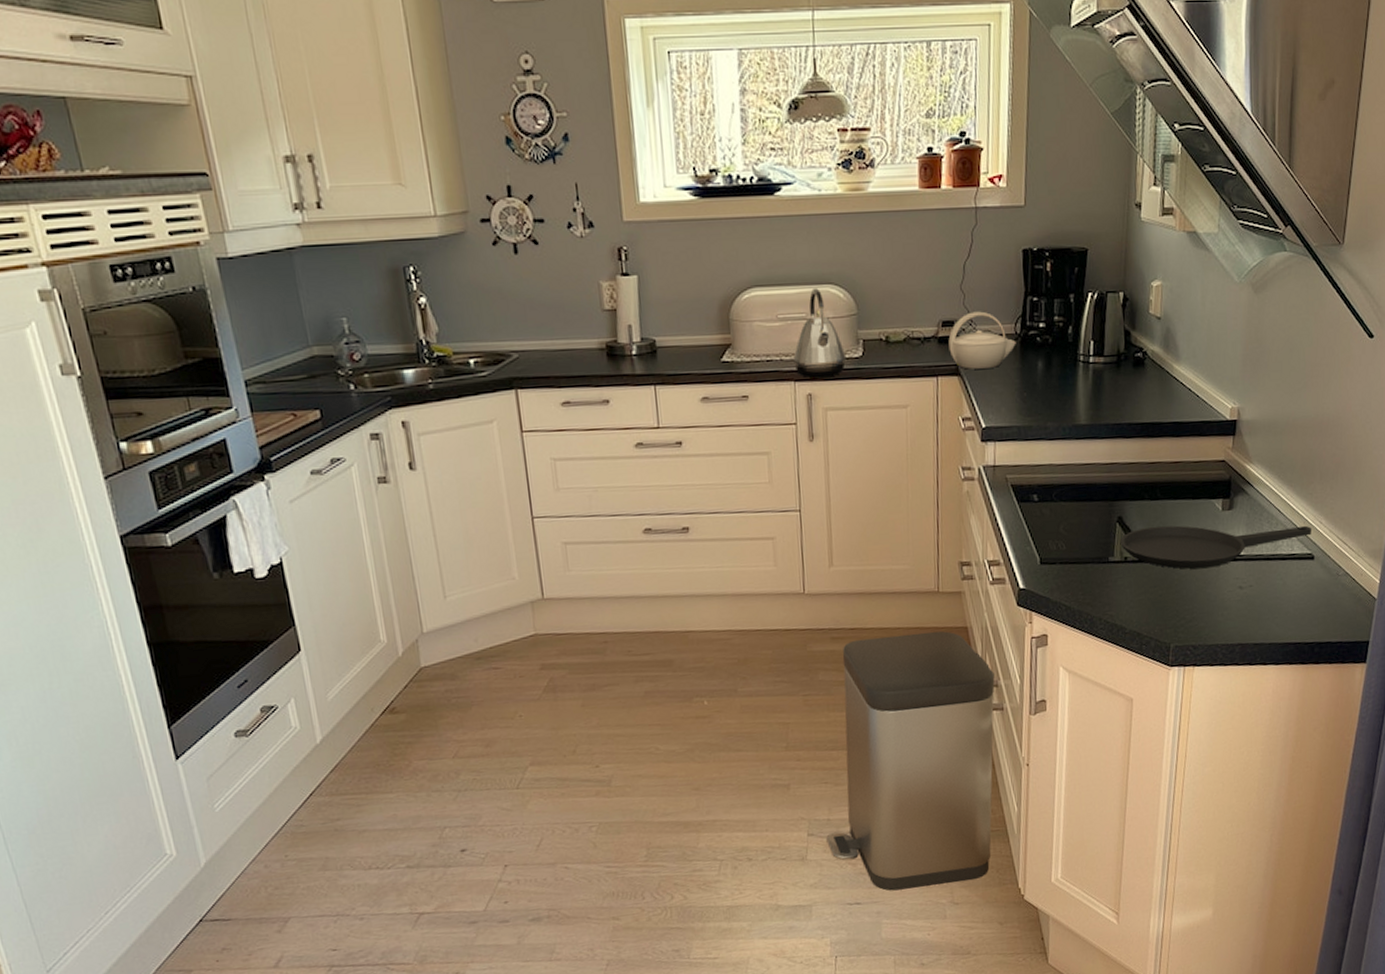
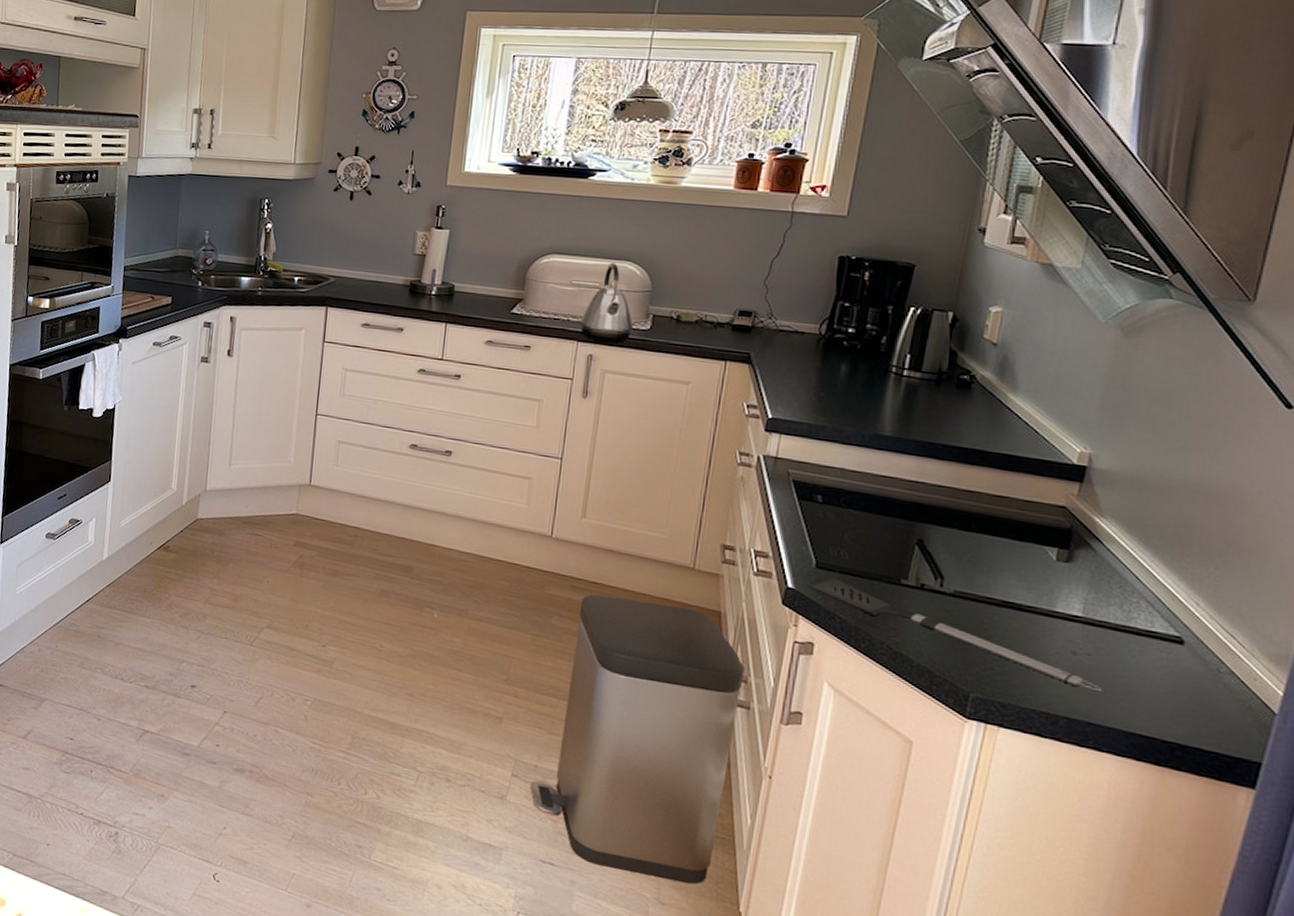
teapot: present [948,311,1016,369] -> none [742,306,819,363]
spatula: none [1035,569,1263,617] -> present [806,577,1103,692]
frying pan: present [1121,525,1311,569] -> none [918,557,1182,622]

